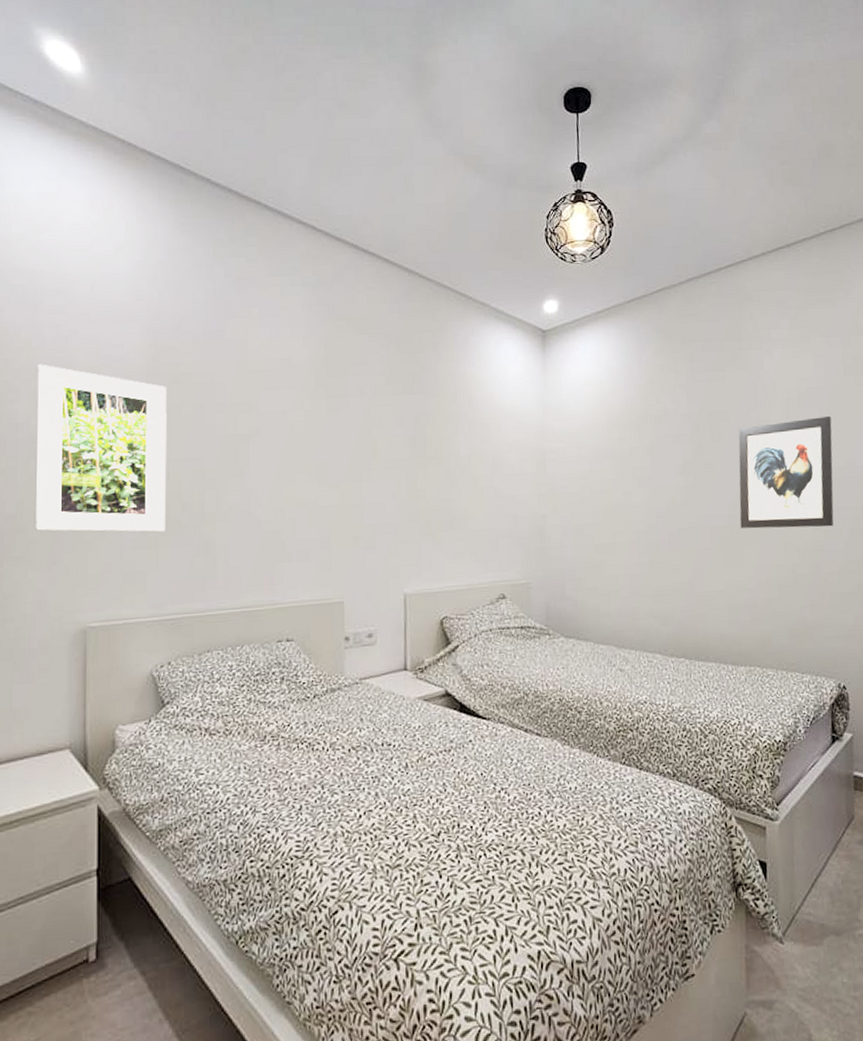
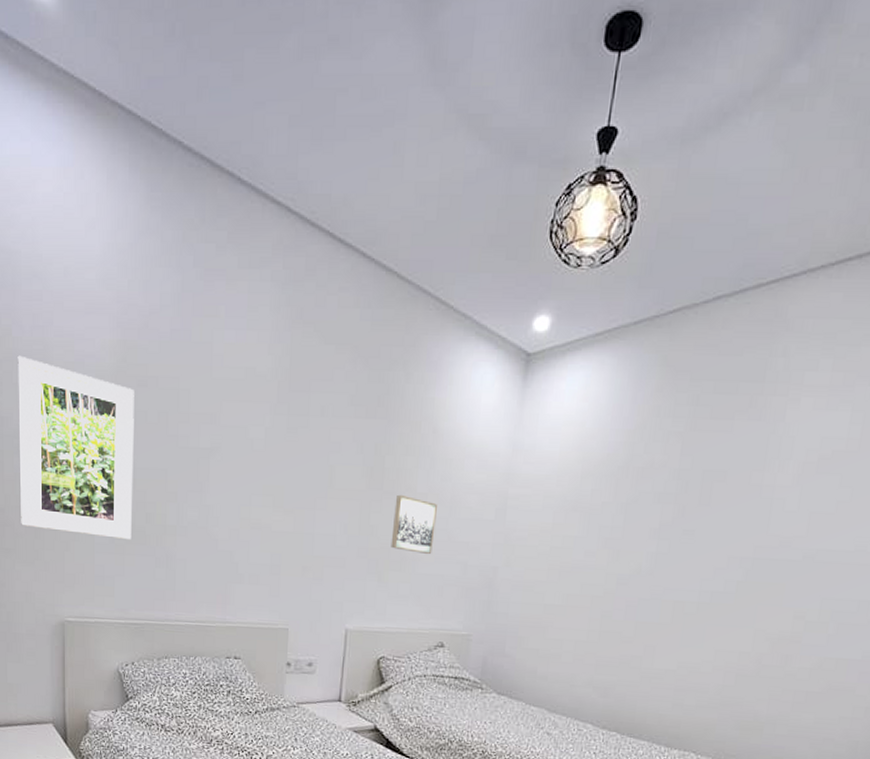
wall art: none [440,459,482,511] -> present [391,494,437,554]
wall art: present [738,415,834,529] -> none [709,487,853,618]

